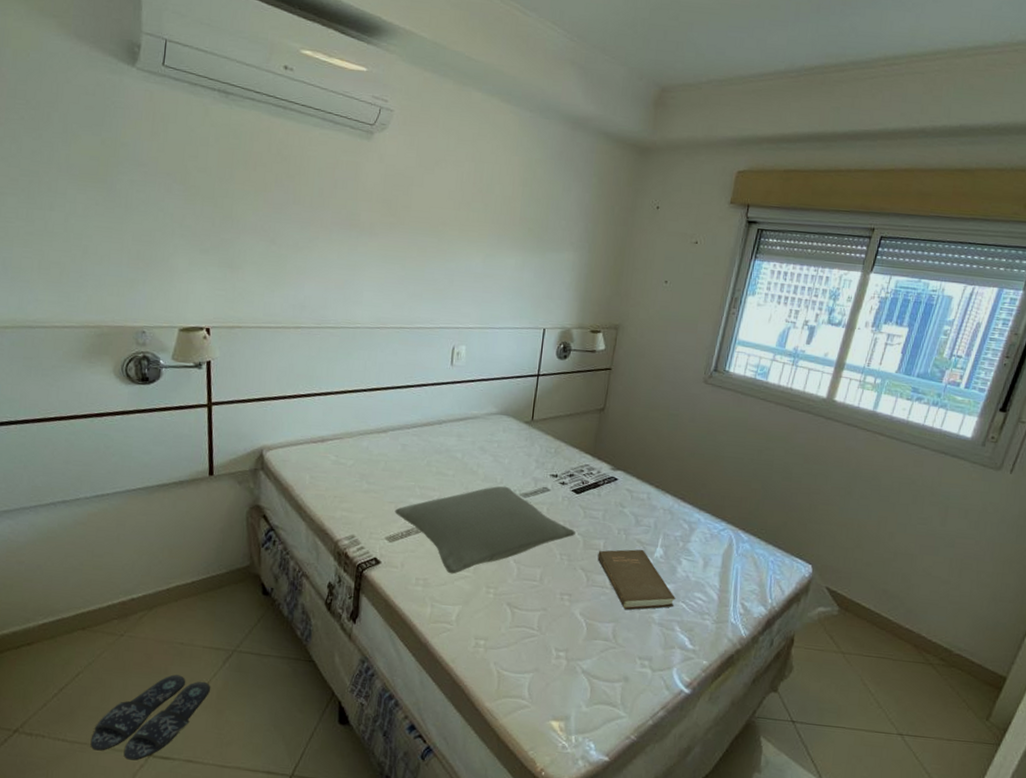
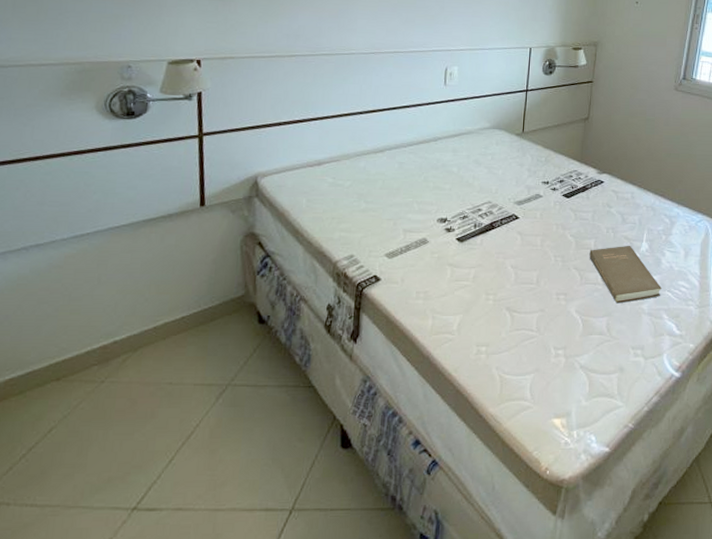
slippers: present [90,674,210,760] -> none [64,417,202,517]
pillow: present [394,486,575,574] -> none [393,195,568,285]

